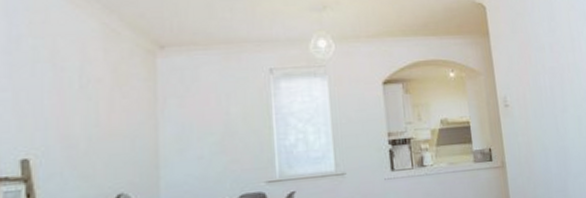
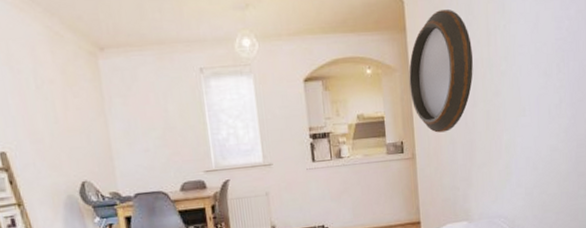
home mirror: none [494,16,561,139] -> present [409,10,473,133]

